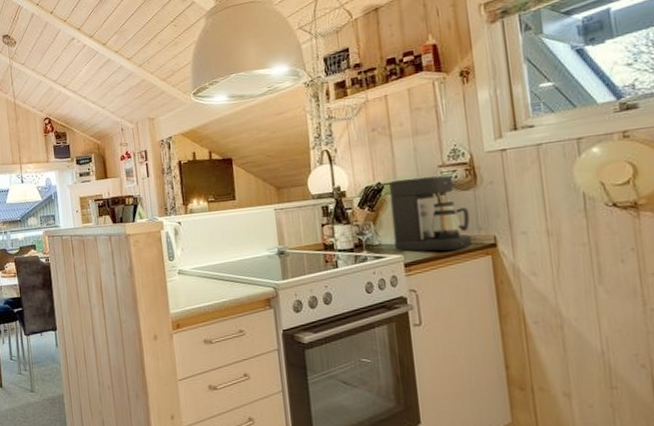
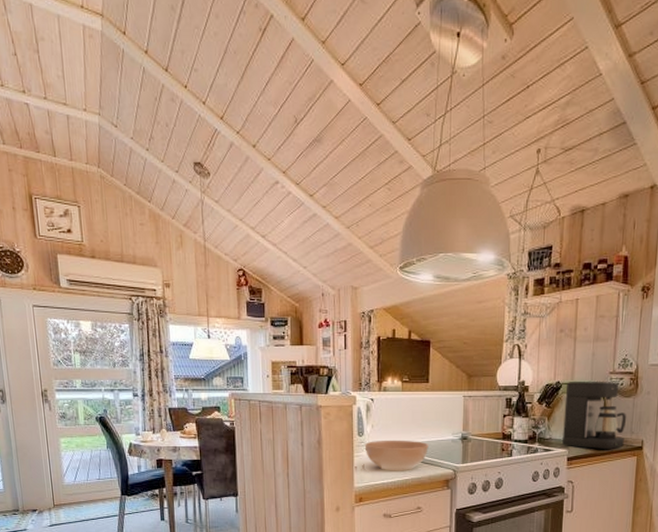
bowl: none [176,260,244,294] -> present [364,440,429,471]

